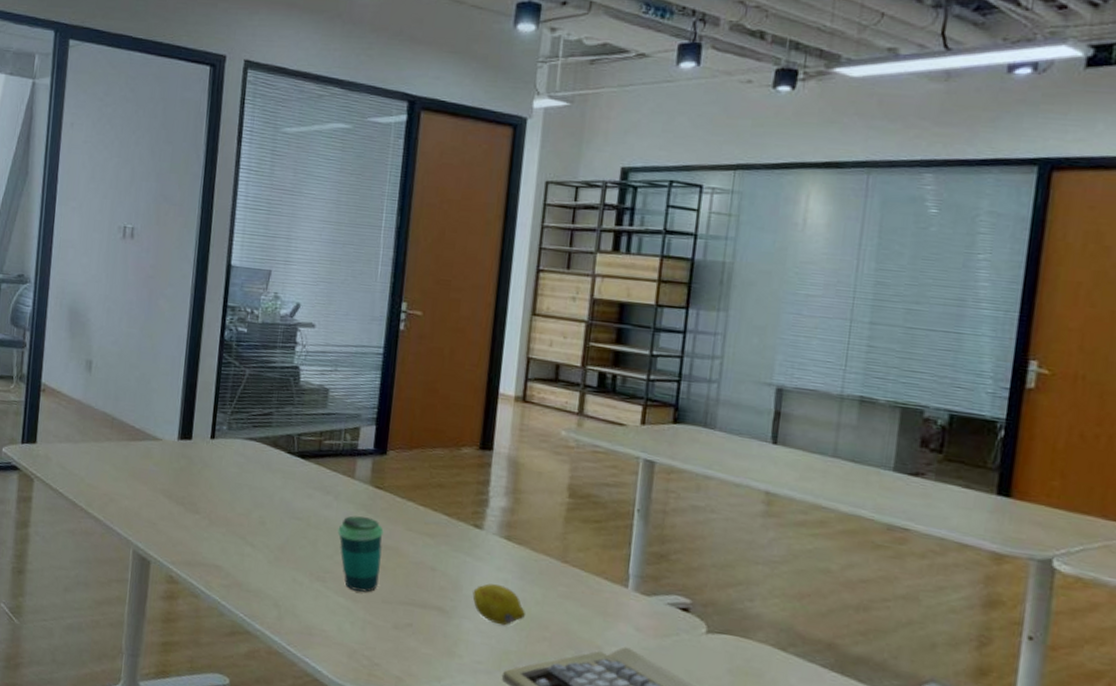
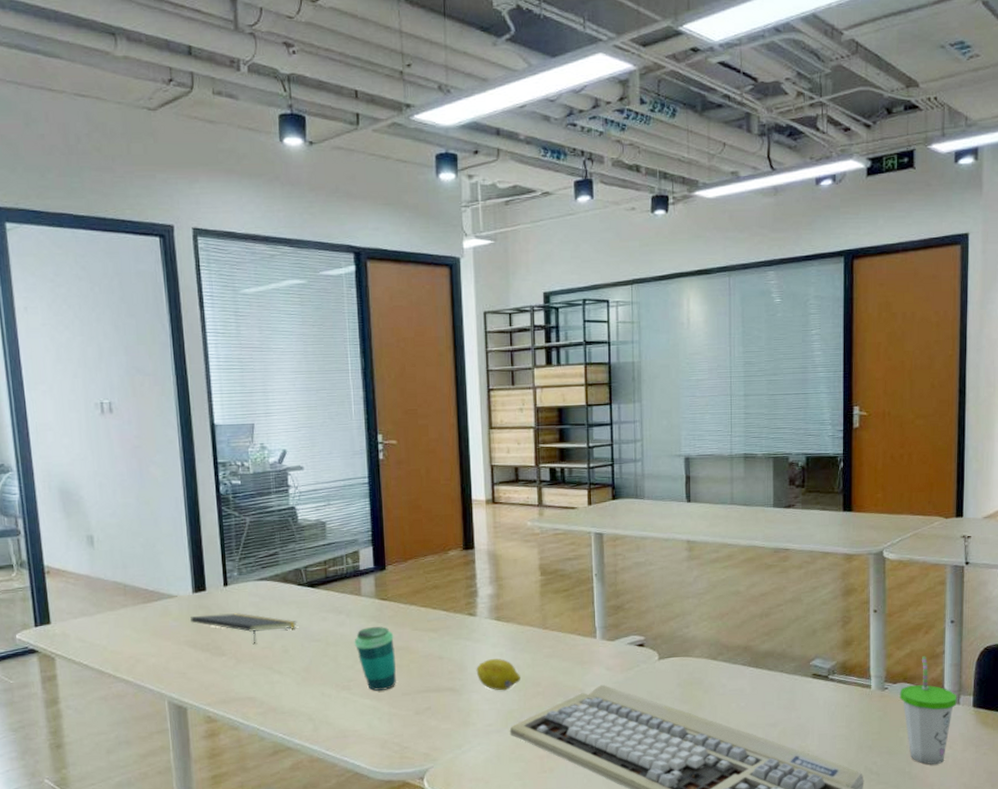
notepad: none [171,464,280,508] -> present [190,613,297,643]

